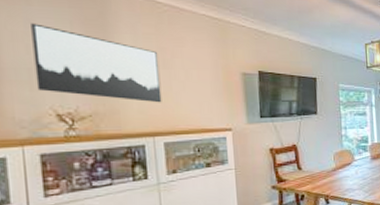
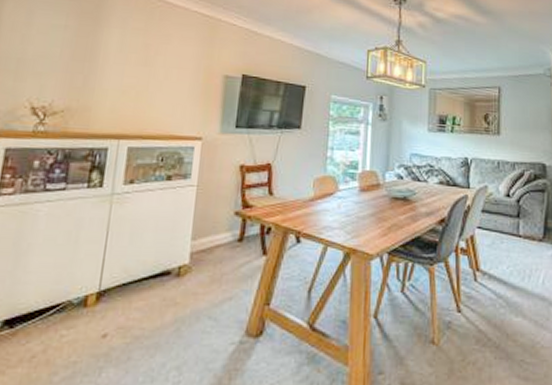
wall art: present [31,23,162,103] -> none [20,14,143,103]

